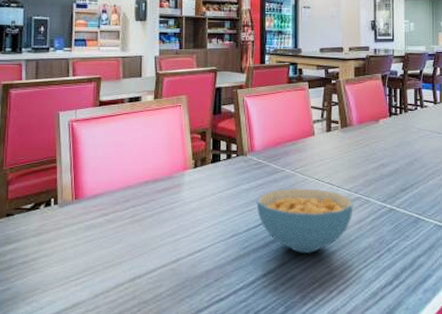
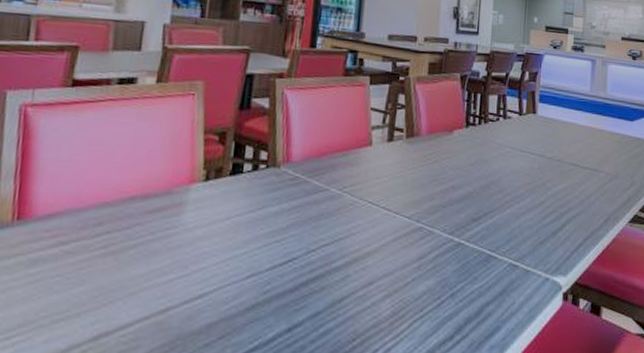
cereal bowl: present [256,187,353,254] -> none [287,212,413,301]

